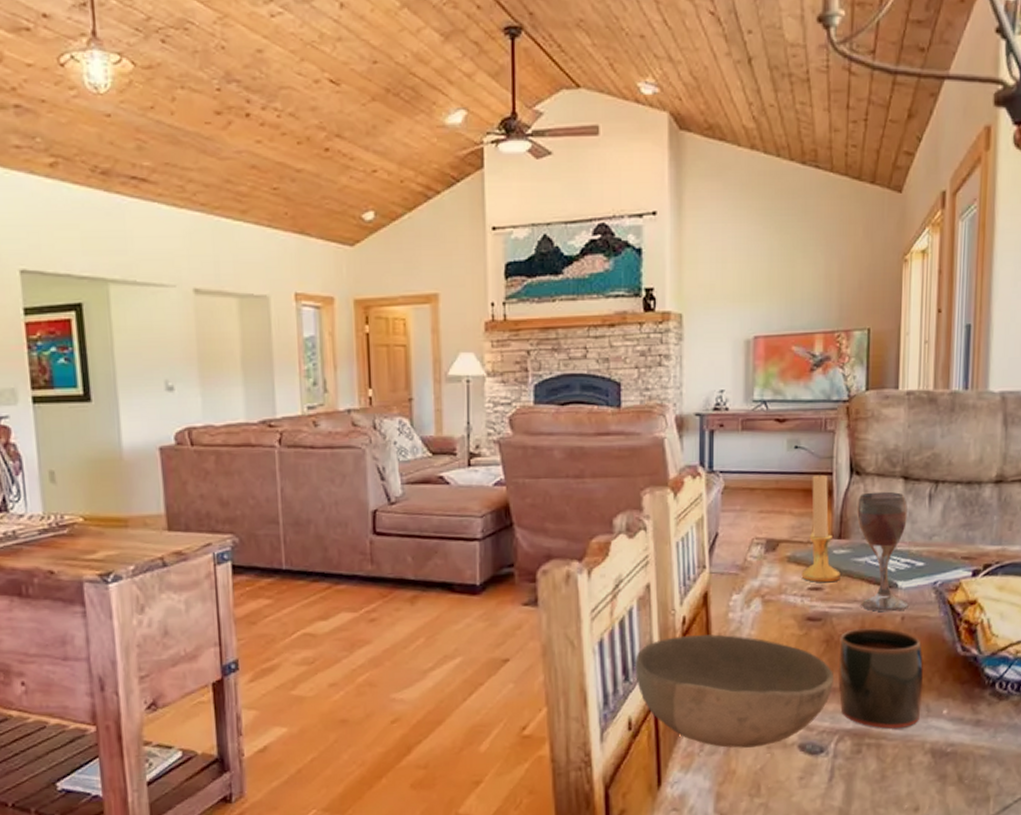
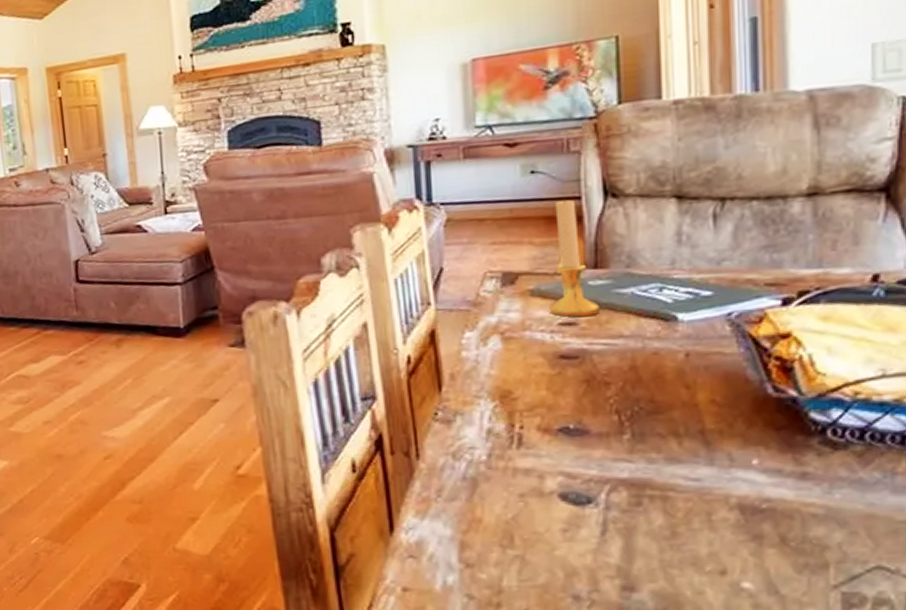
bowl: present [635,634,835,748] -> none [355,374,600,495]
mug: present [837,627,924,729] -> none [603,366,722,479]
cup: present [857,491,909,612] -> none [616,213,694,349]

